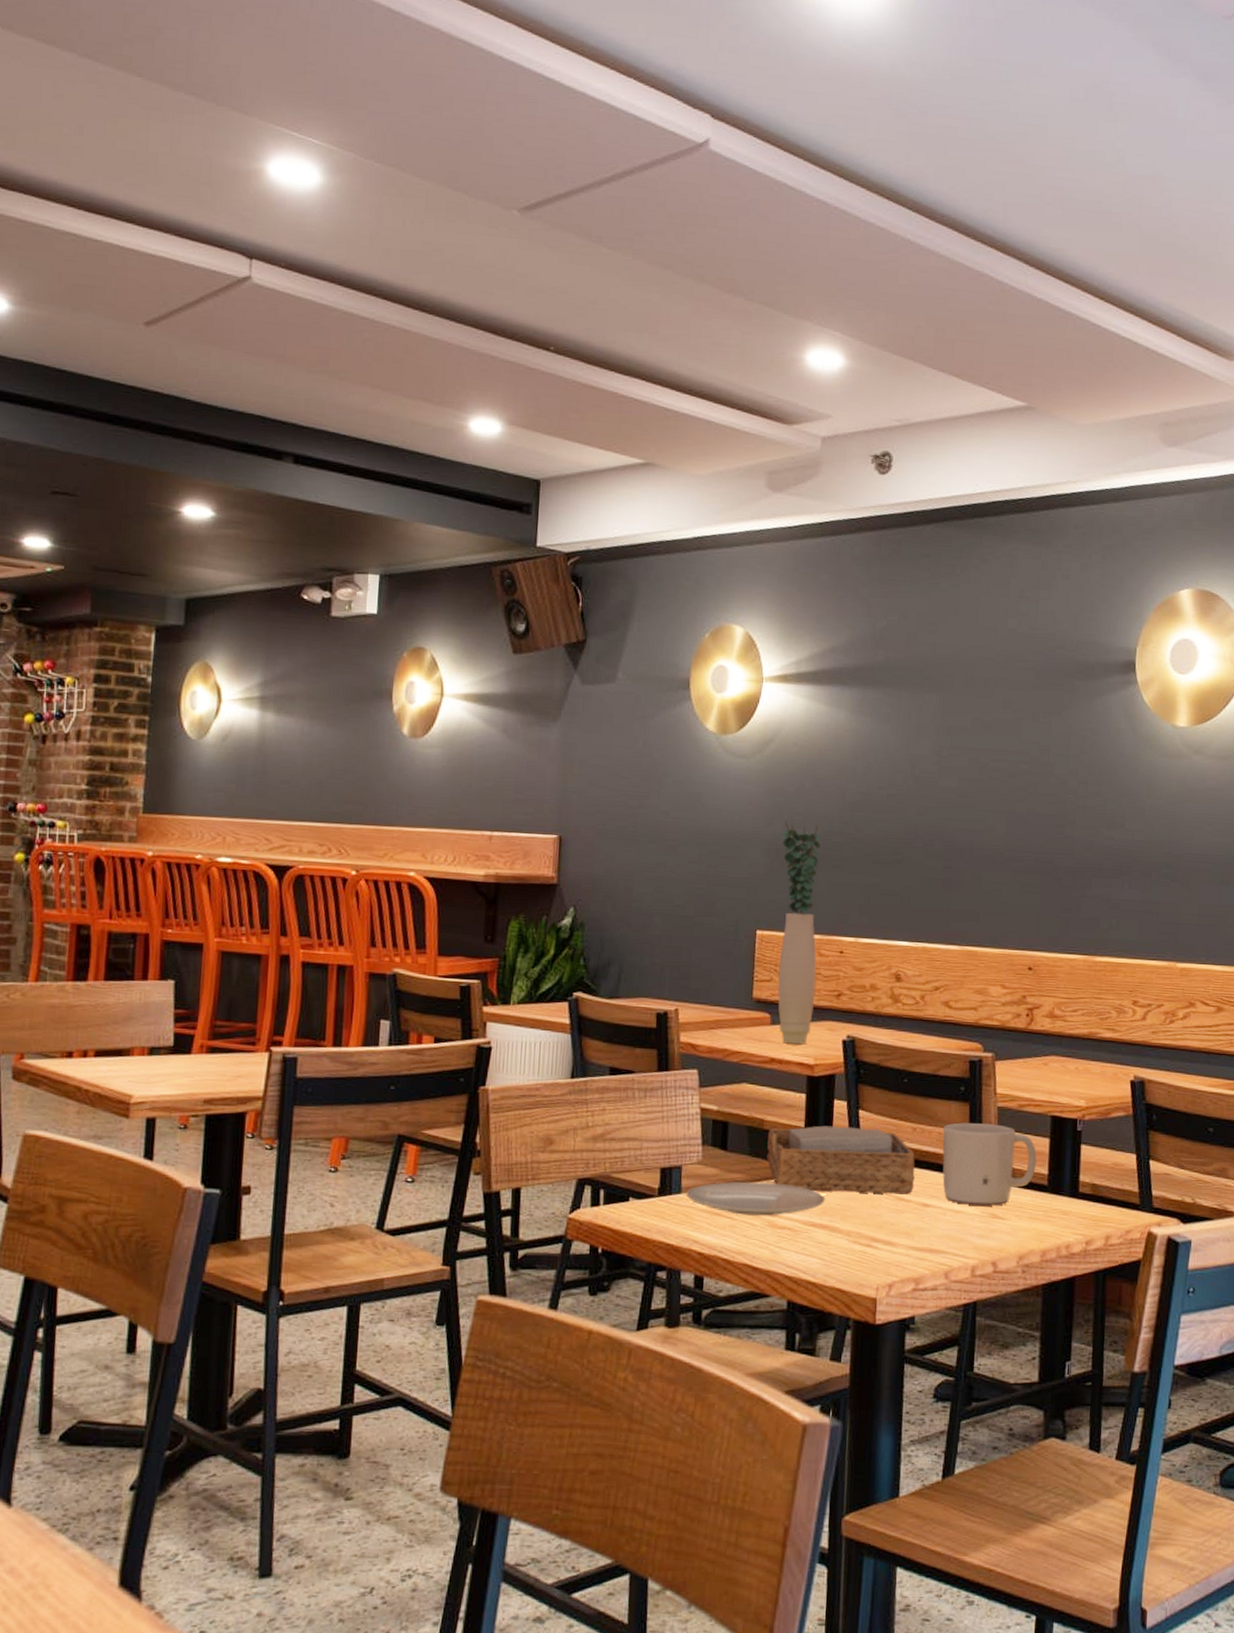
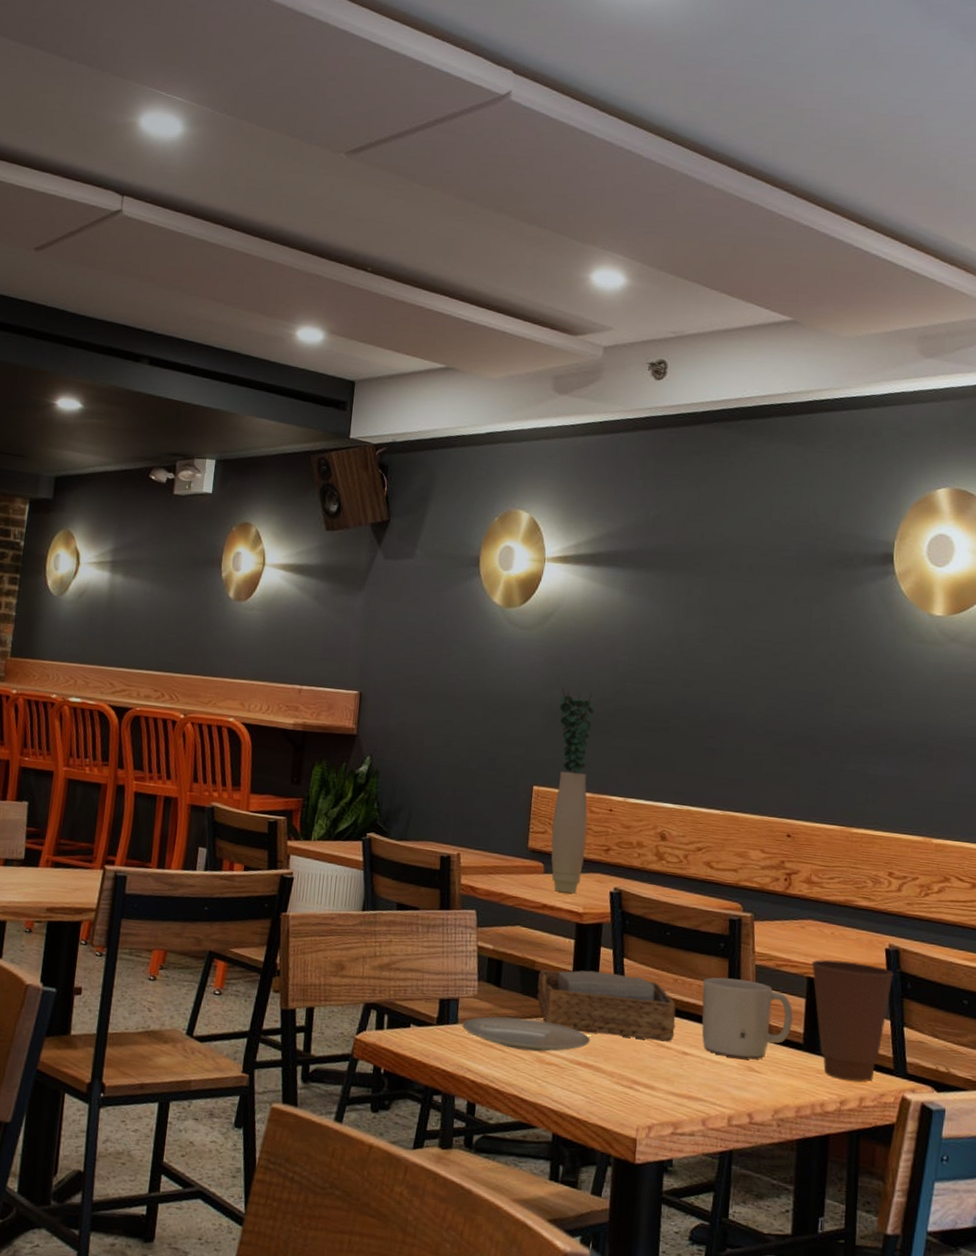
cup: none [1055,1095,1139,1220] -> present [811,959,894,1082]

